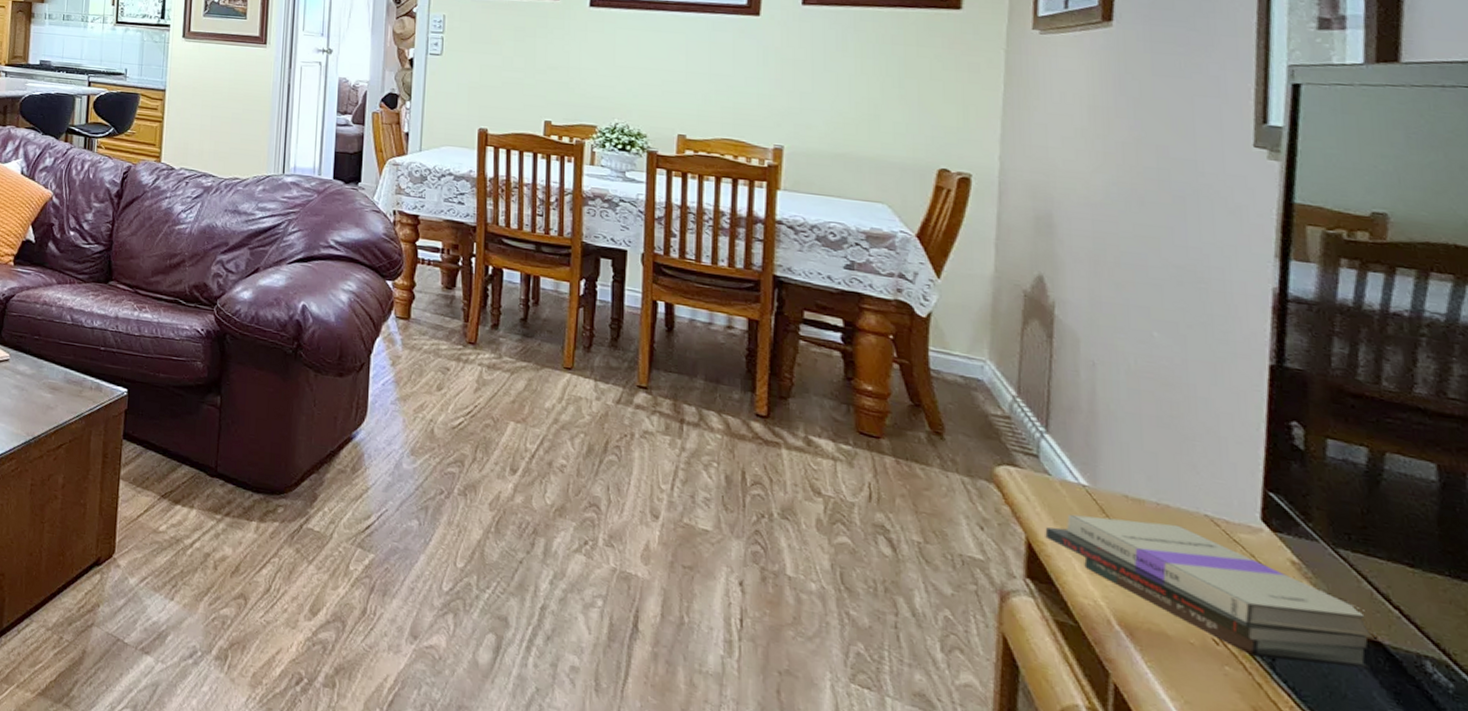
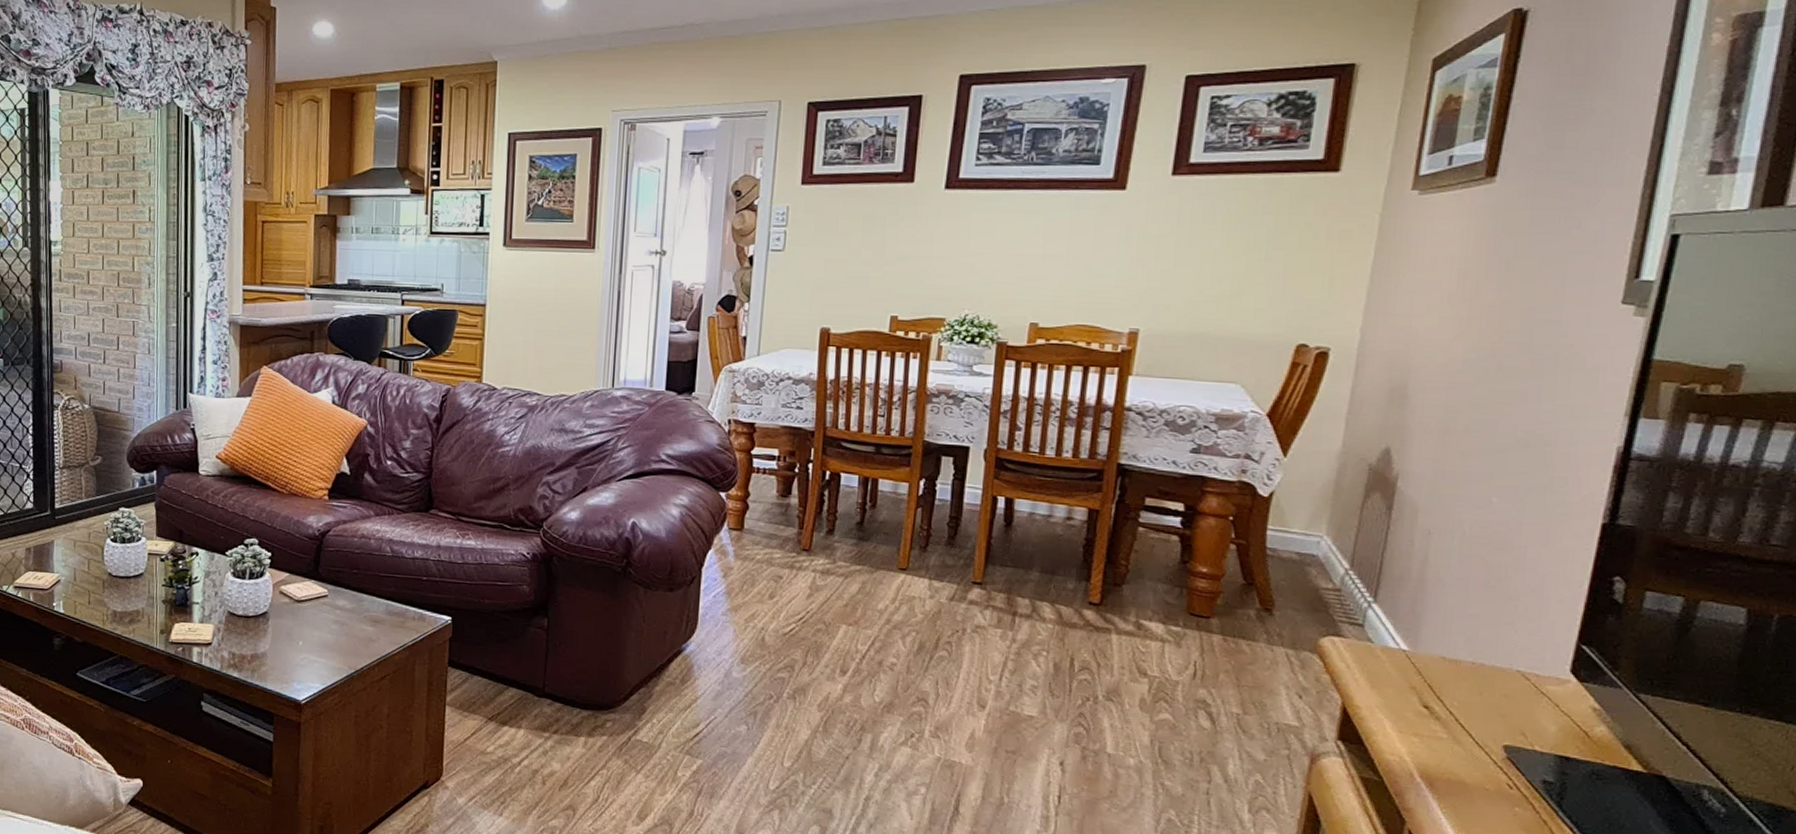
books: present [1045,514,1376,669] -> none [1360,678,1661,801]

